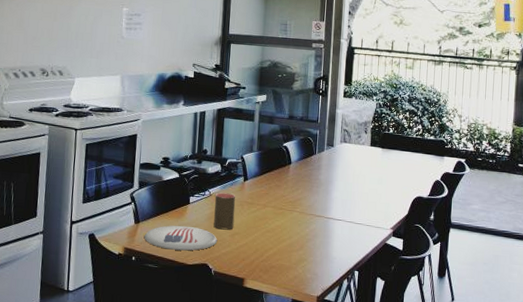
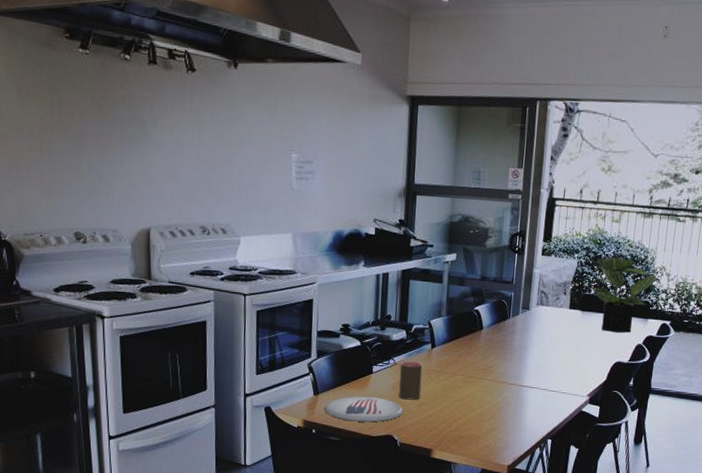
potted plant: none [388,99,449,170] -> present [589,257,656,333]

